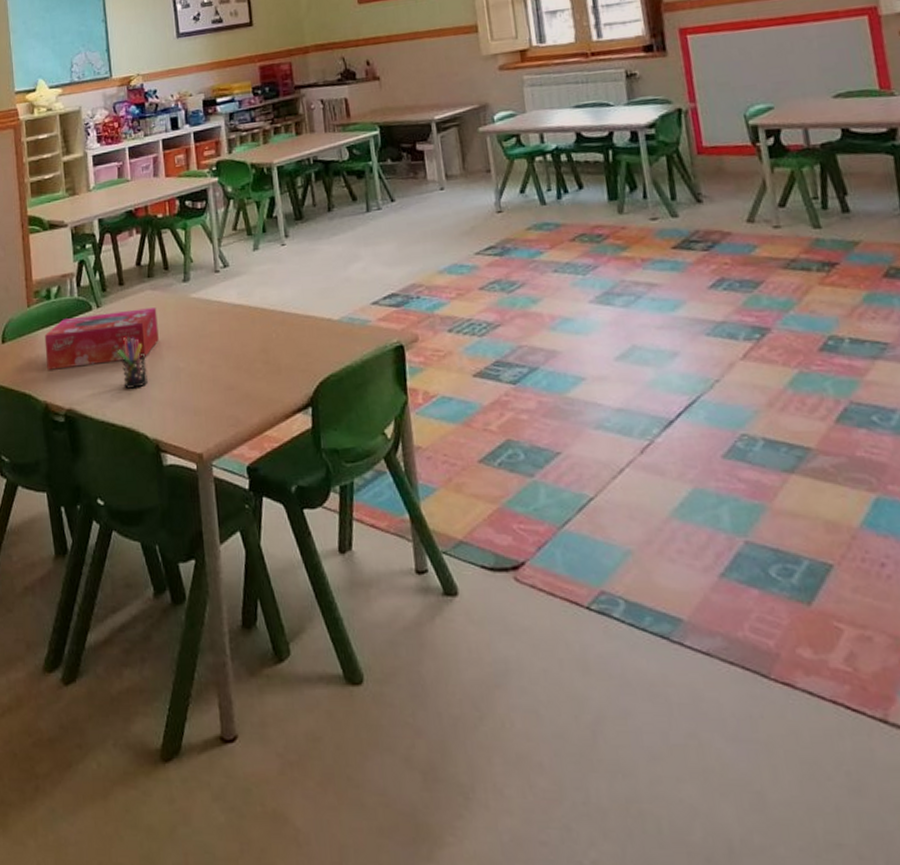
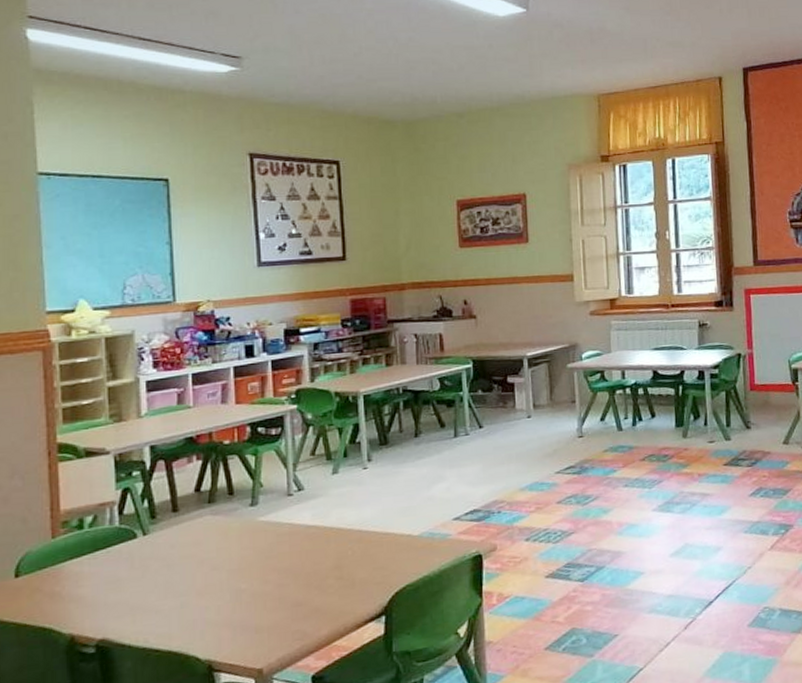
tissue box: present [44,308,159,370] -> none [73,532,218,602]
pen holder: present [118,336,148,389] -> none [167,562,202,614]

